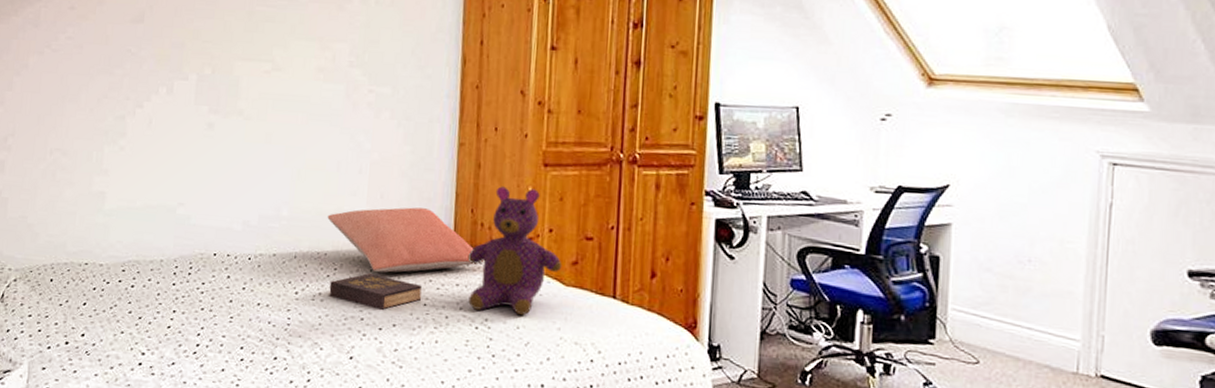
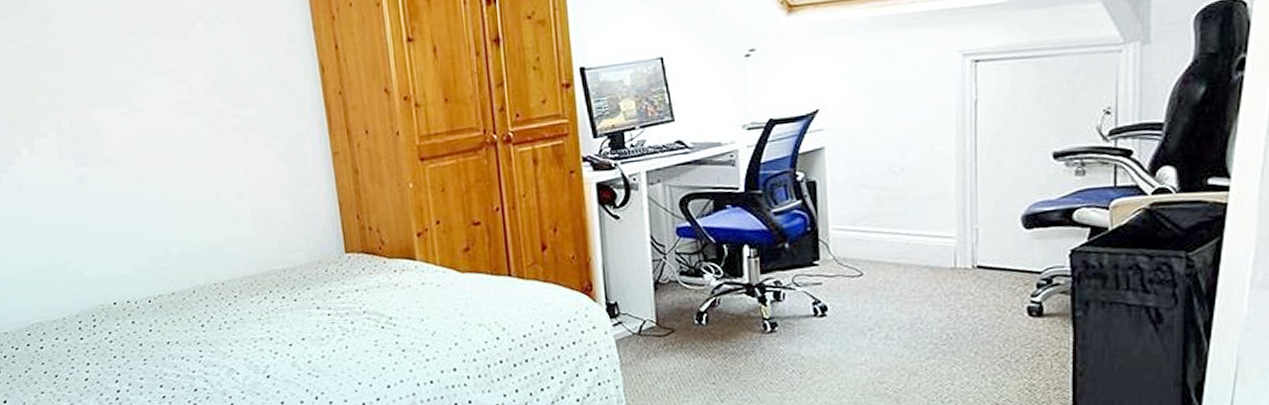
pillow: present [327,207,484,273] -> none [217,222,379,292]
hardback book: present [329,273,422,310] -> none [233,294,325,327]
teddy bear: present [467,186,562,316] -> none [361,185,455,311]

